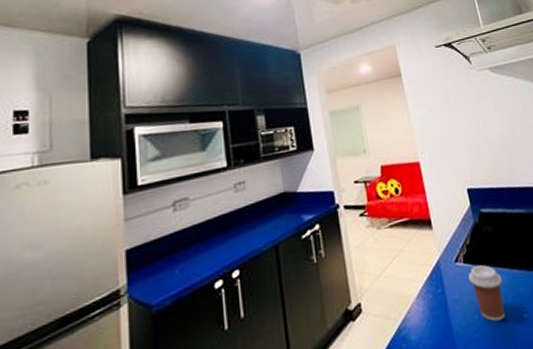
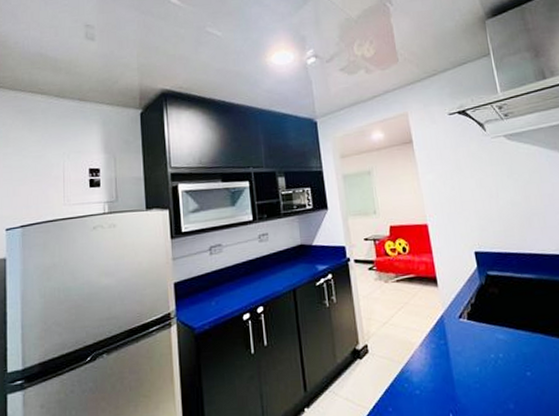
coffee cup: present [468,265,505,321] -> none [471,323,507,375]

